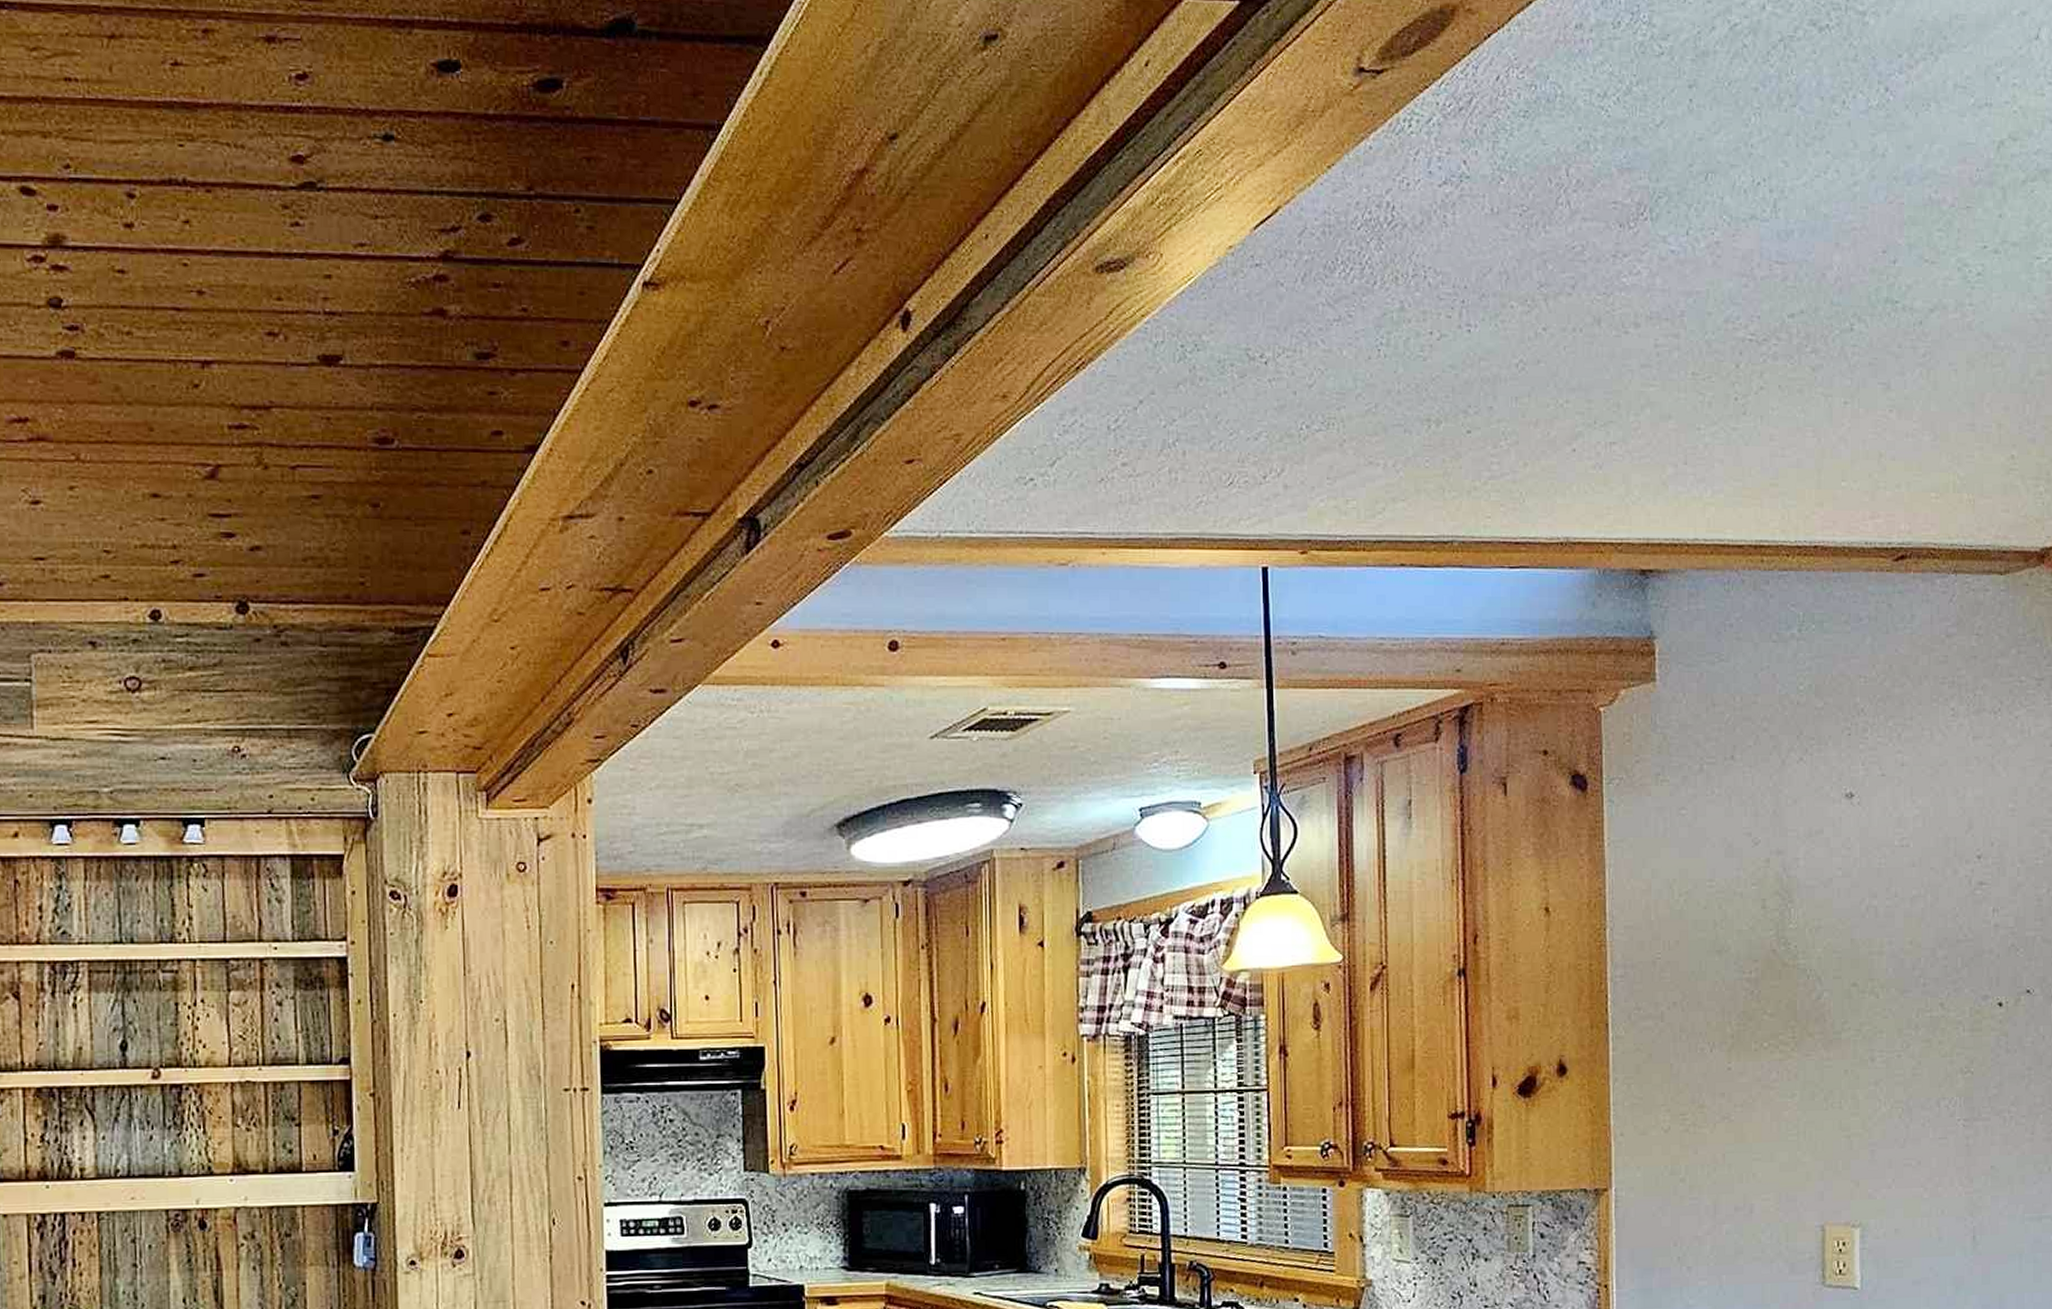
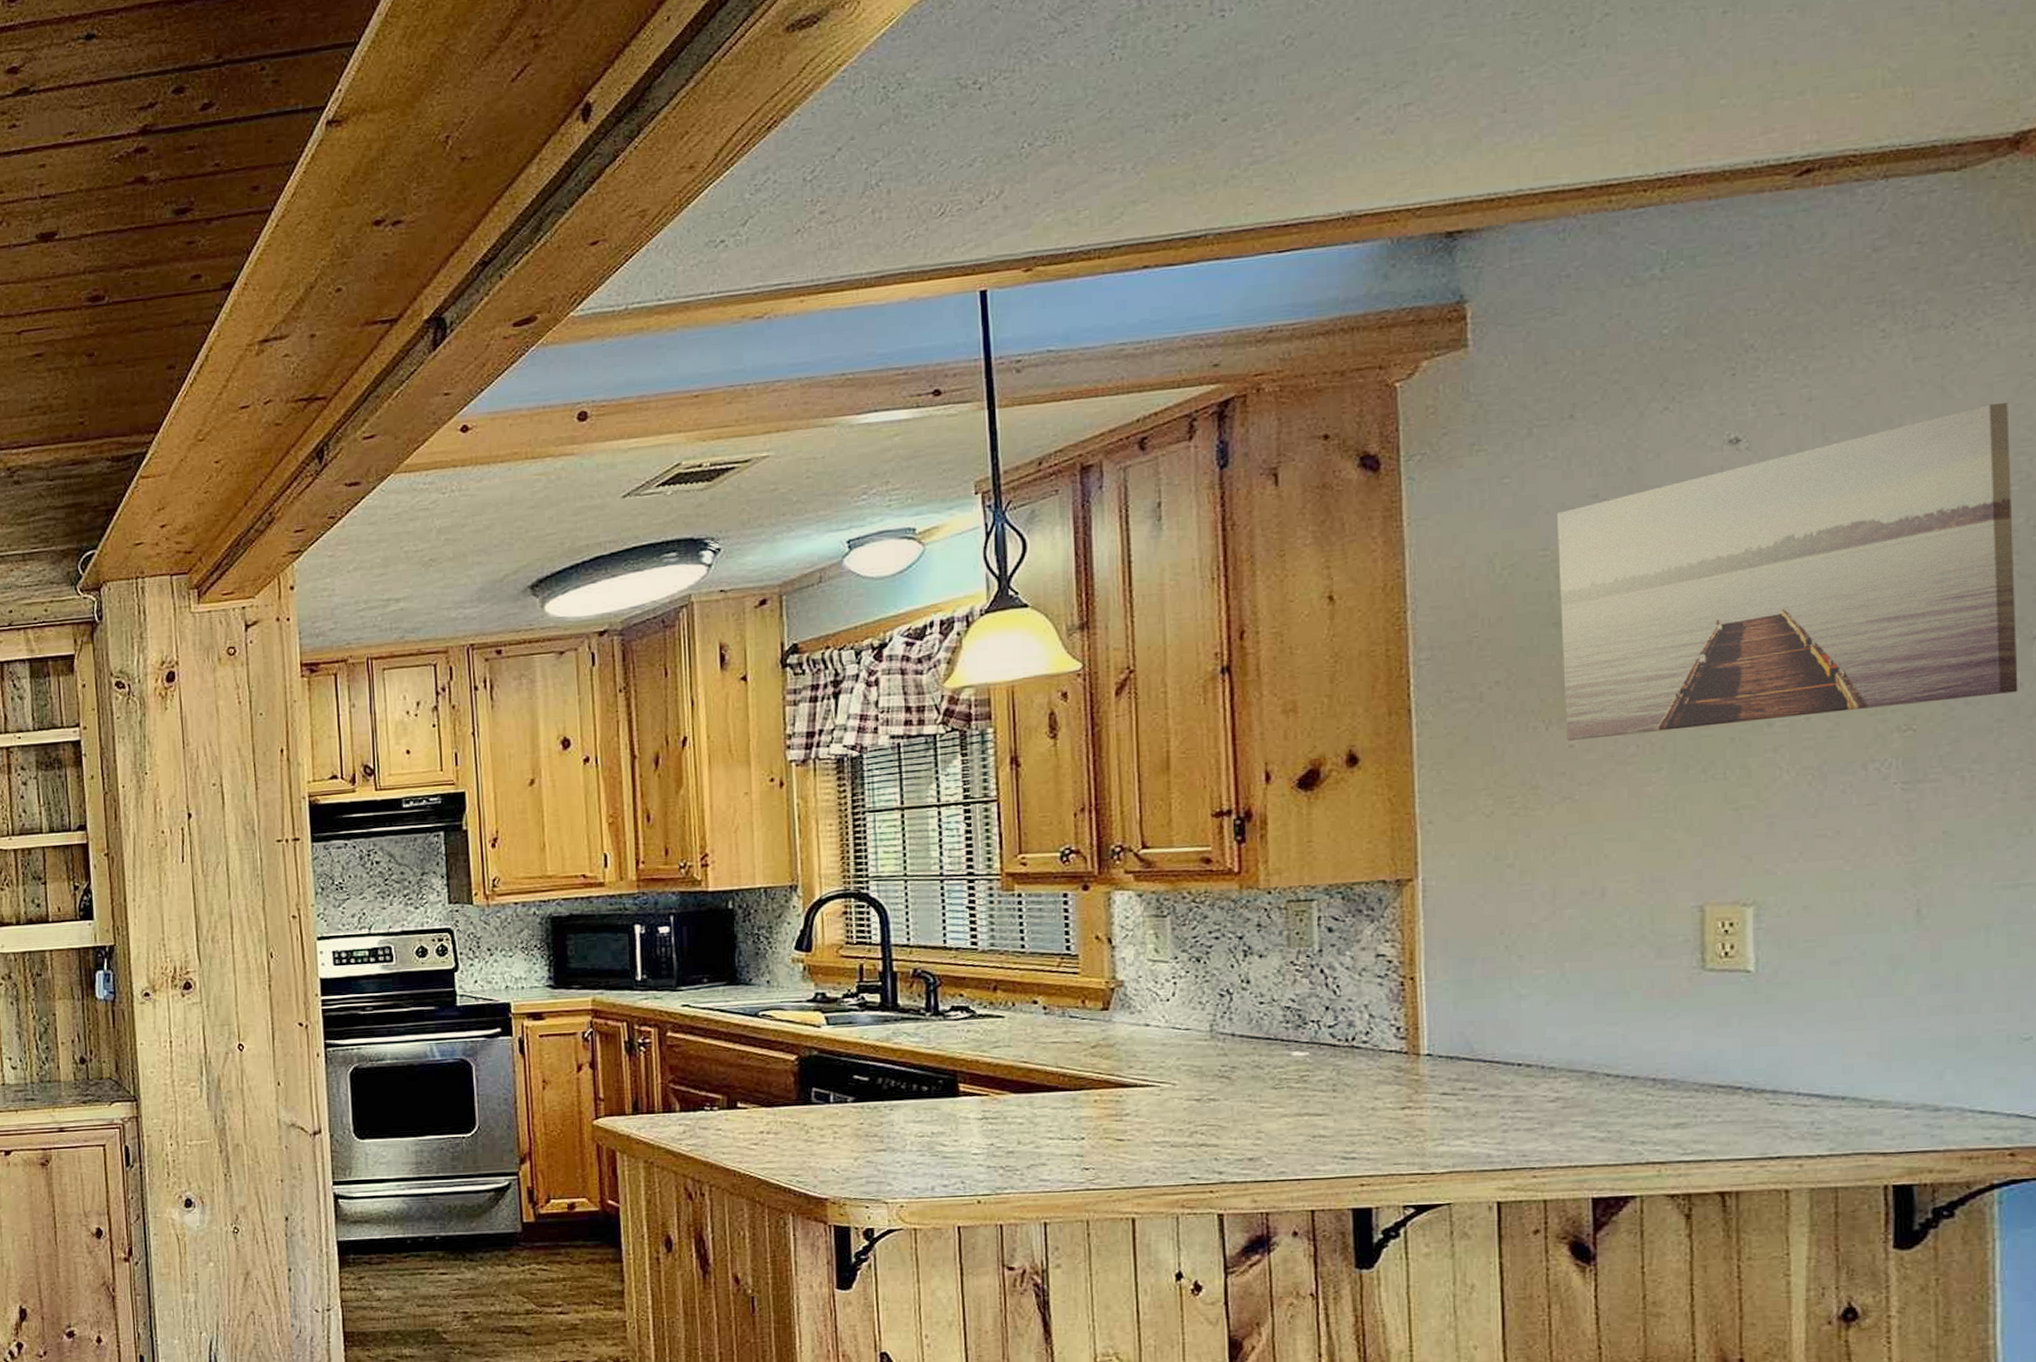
wall art: none [1721,784,2042,1063] -> present [1557,402,2018,741]

